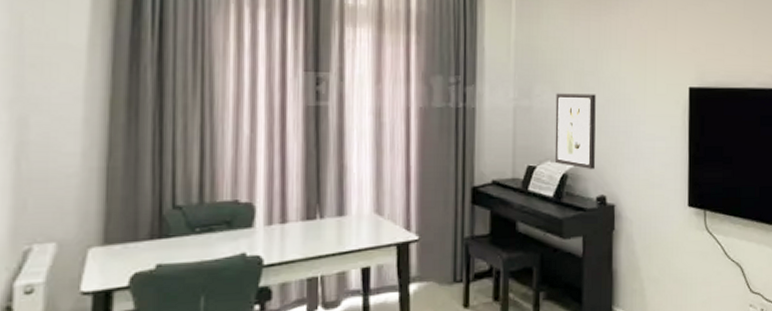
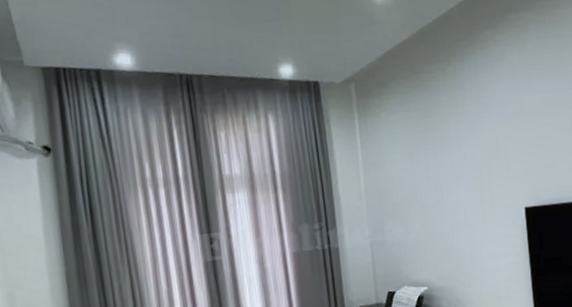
wall art: present [554,93,596,170] -> none [405,223,446,290]

